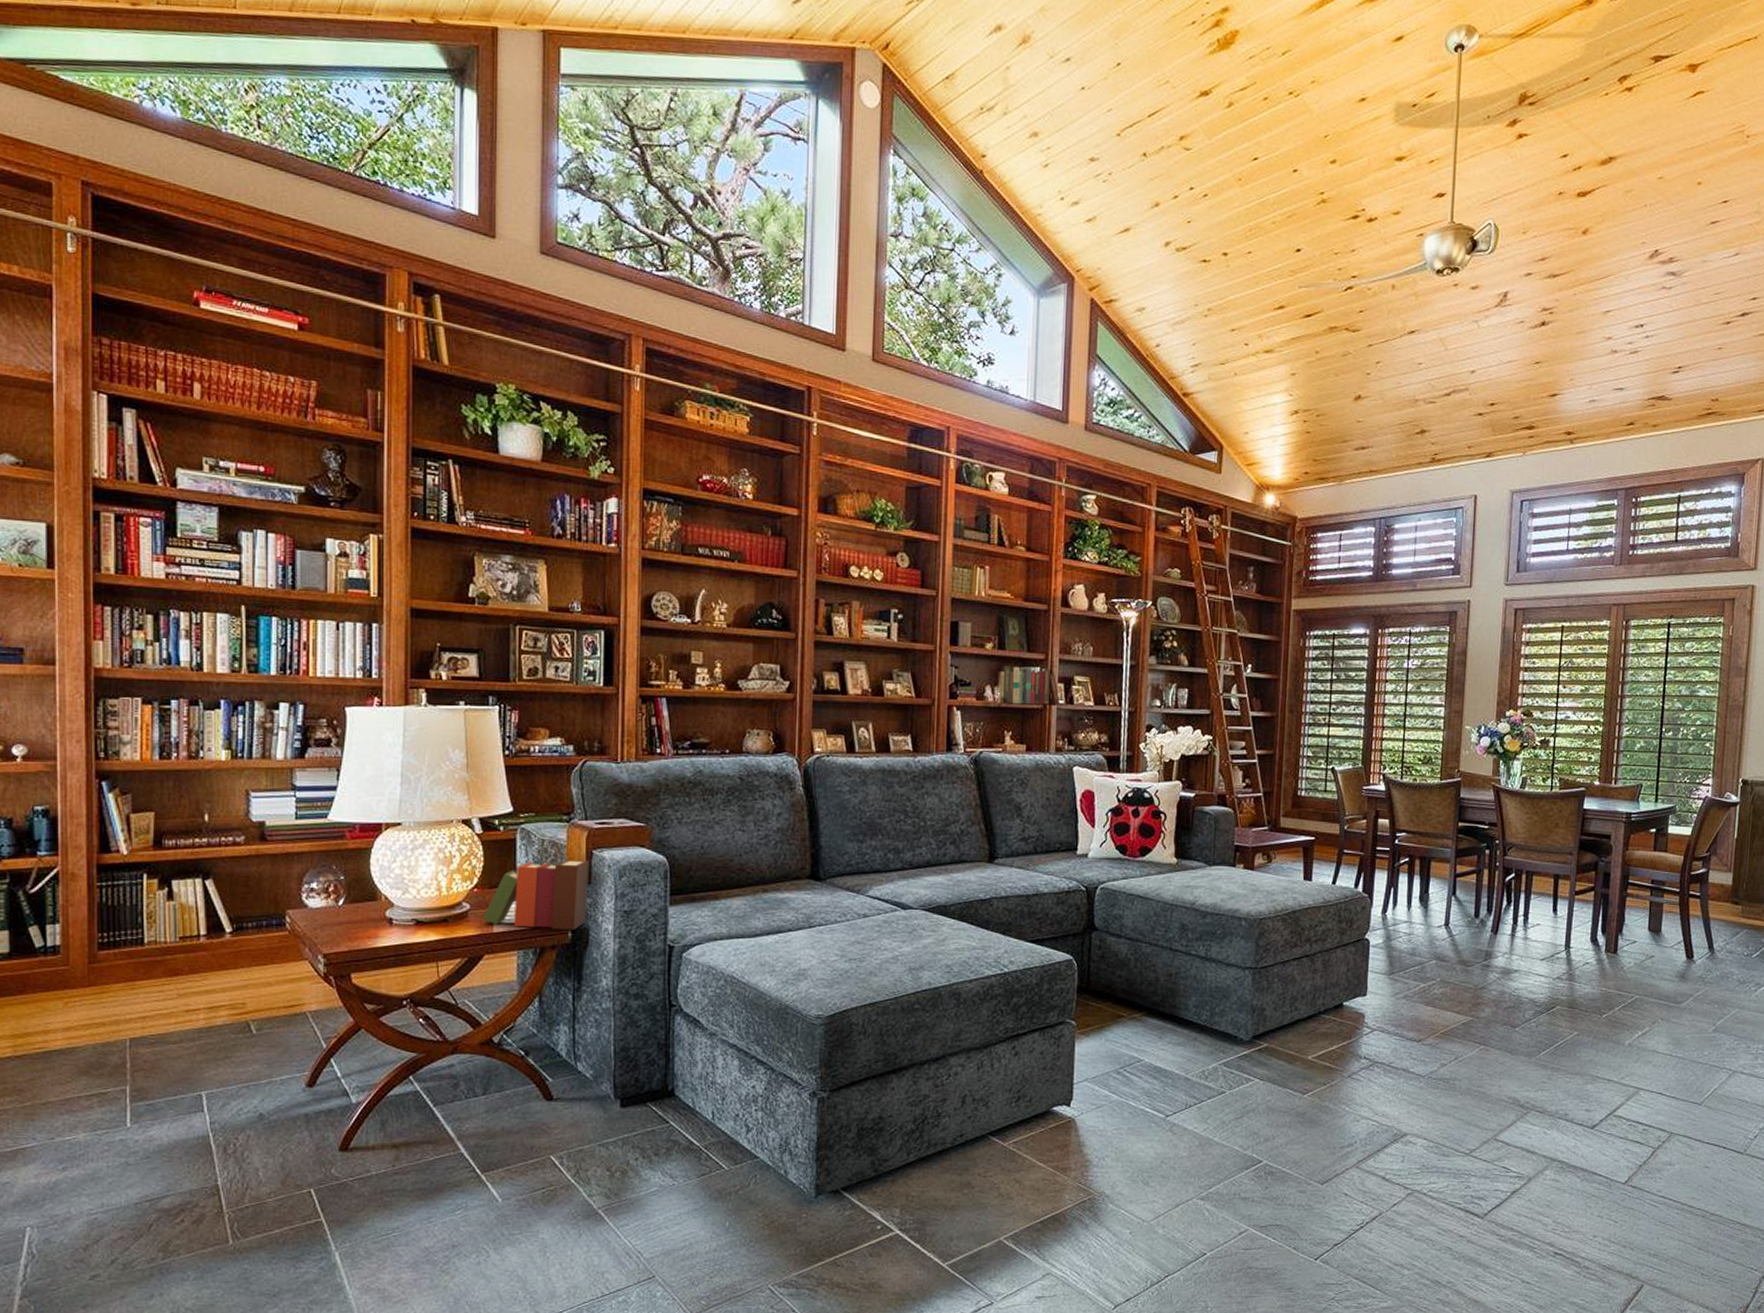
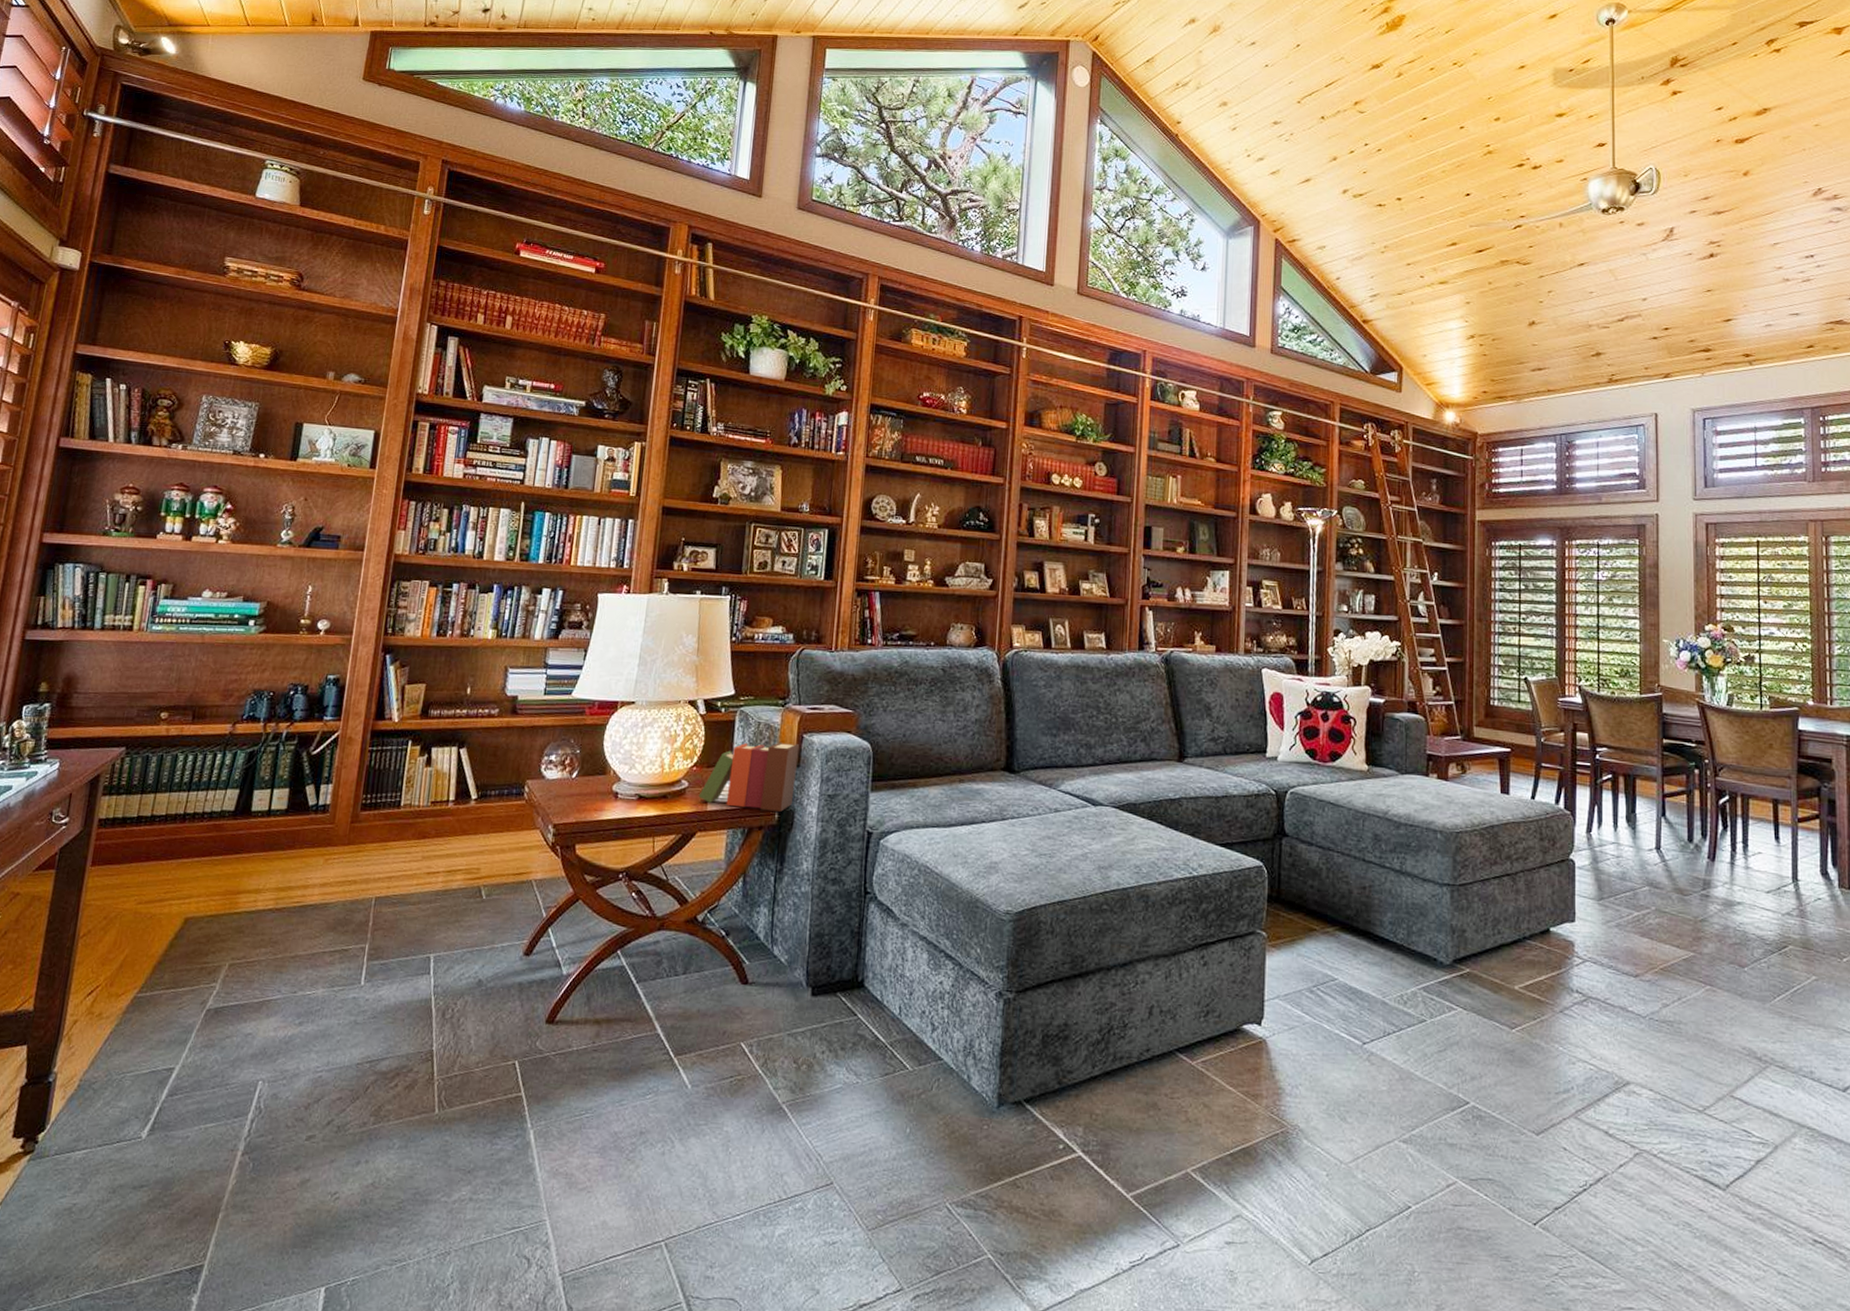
books: present [996,666,1060,706] -> none [1187,569,1248,609]

